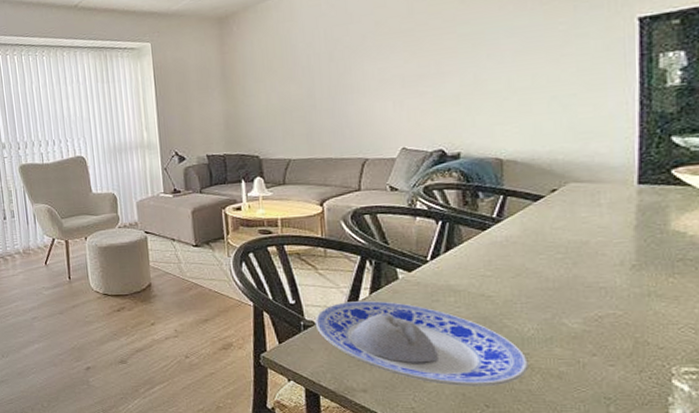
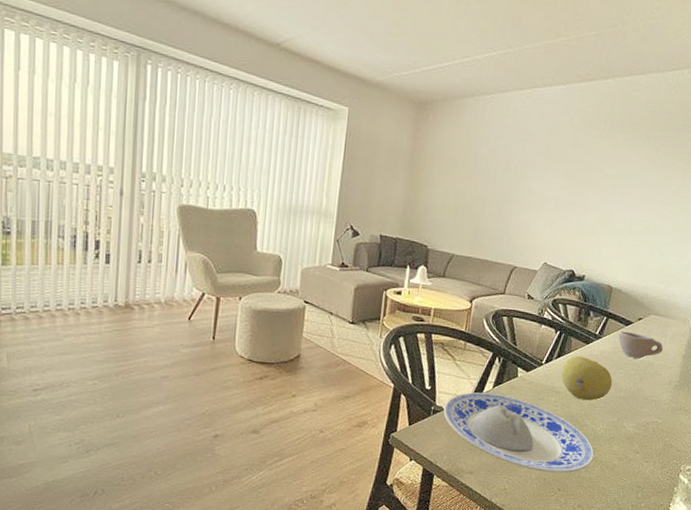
fruit: none [456,245,533,297] -> present [561,355,613,401]
cup: none [526,208,599,239] -> present [618,331,663,359]

